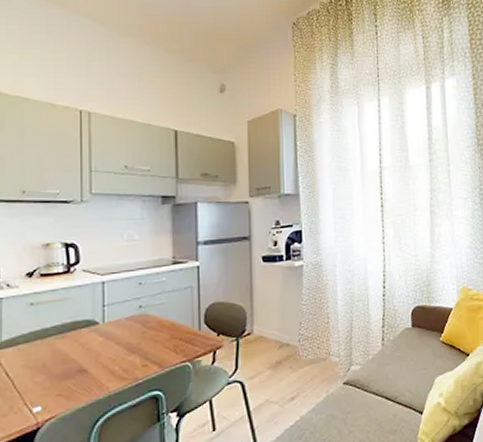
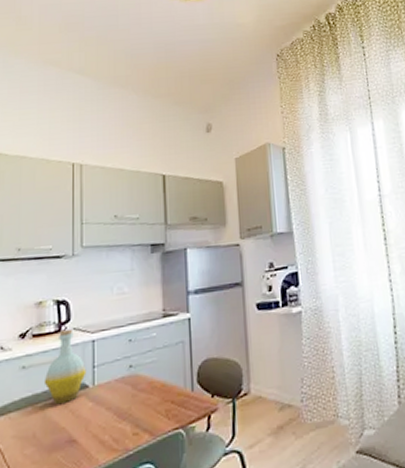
bottle: none [53,270,97,338] -> present [43,328,87,404]

